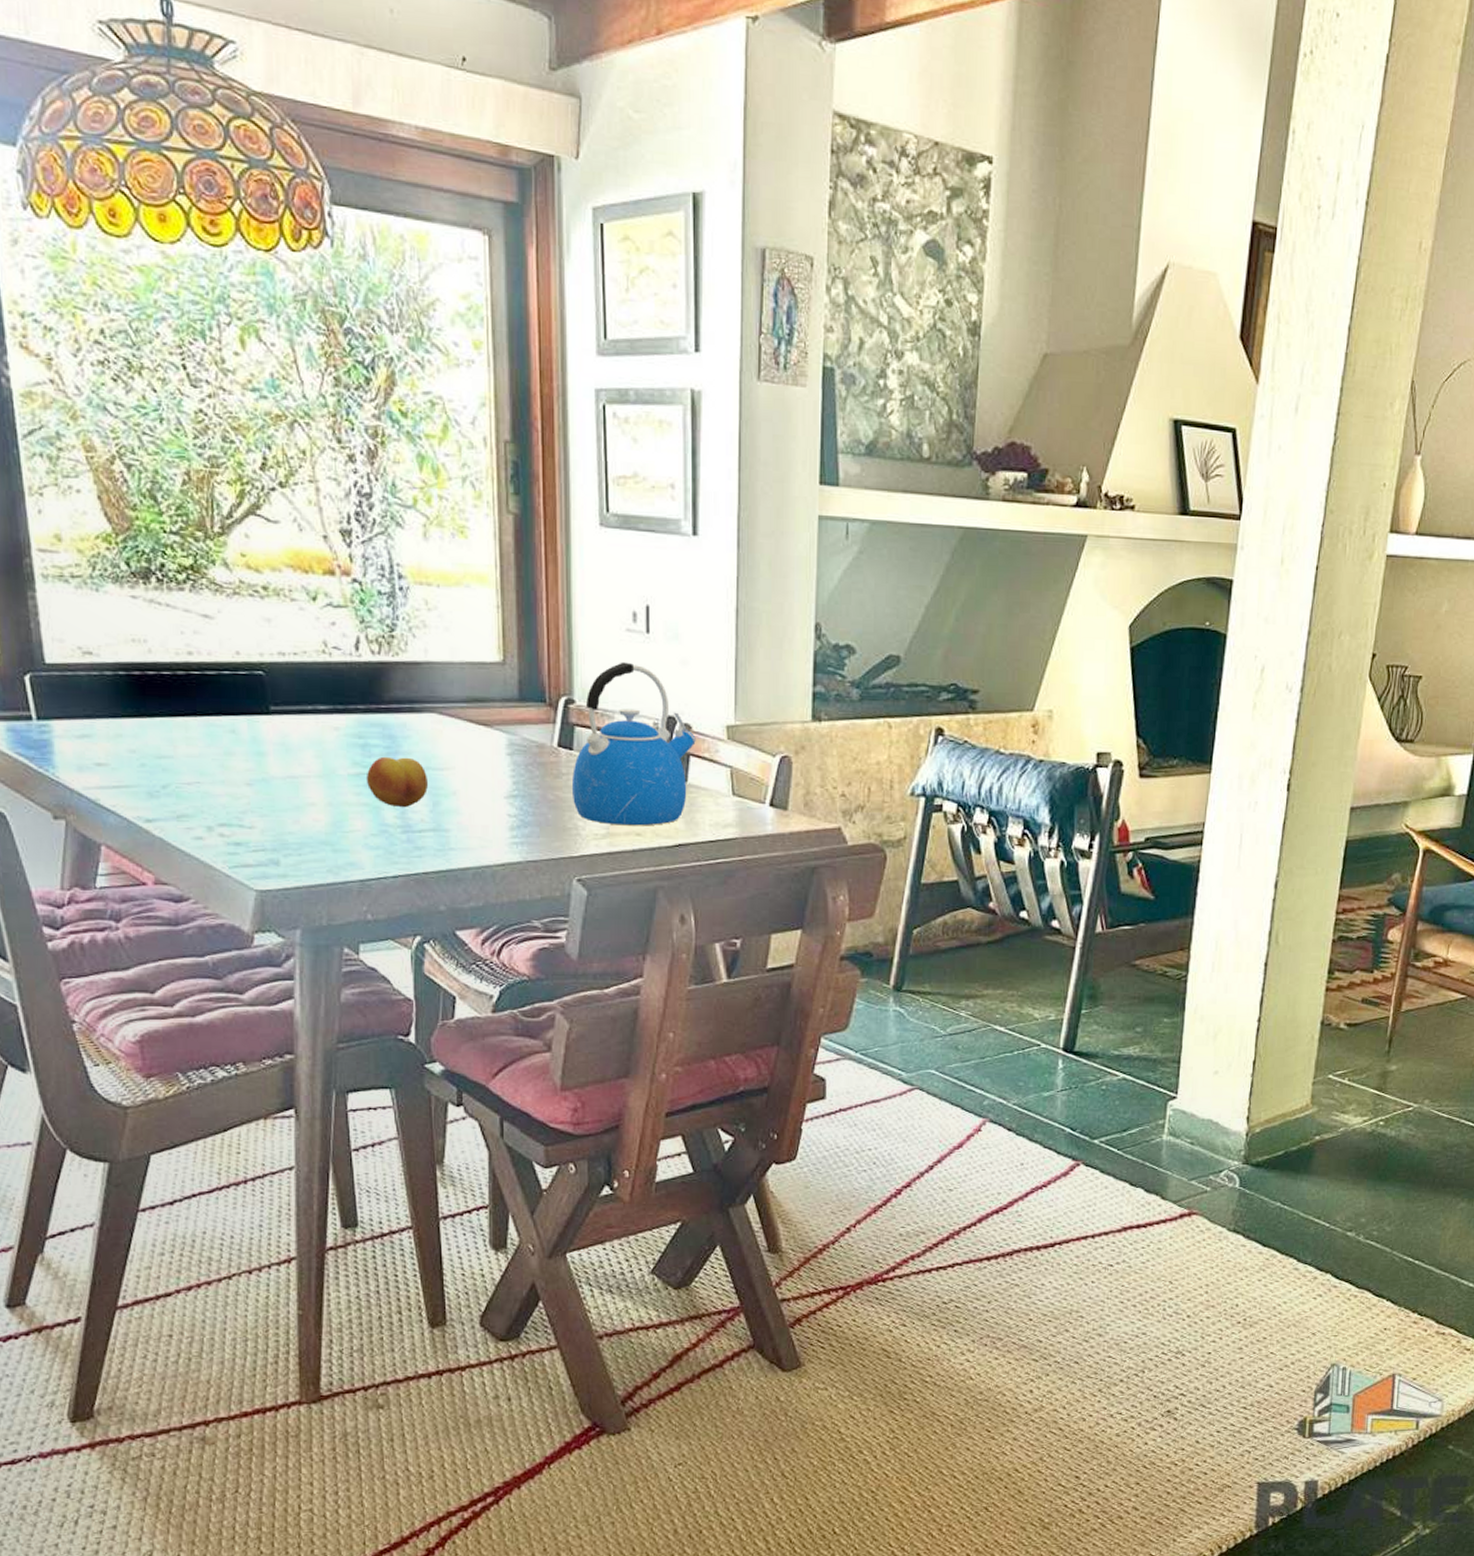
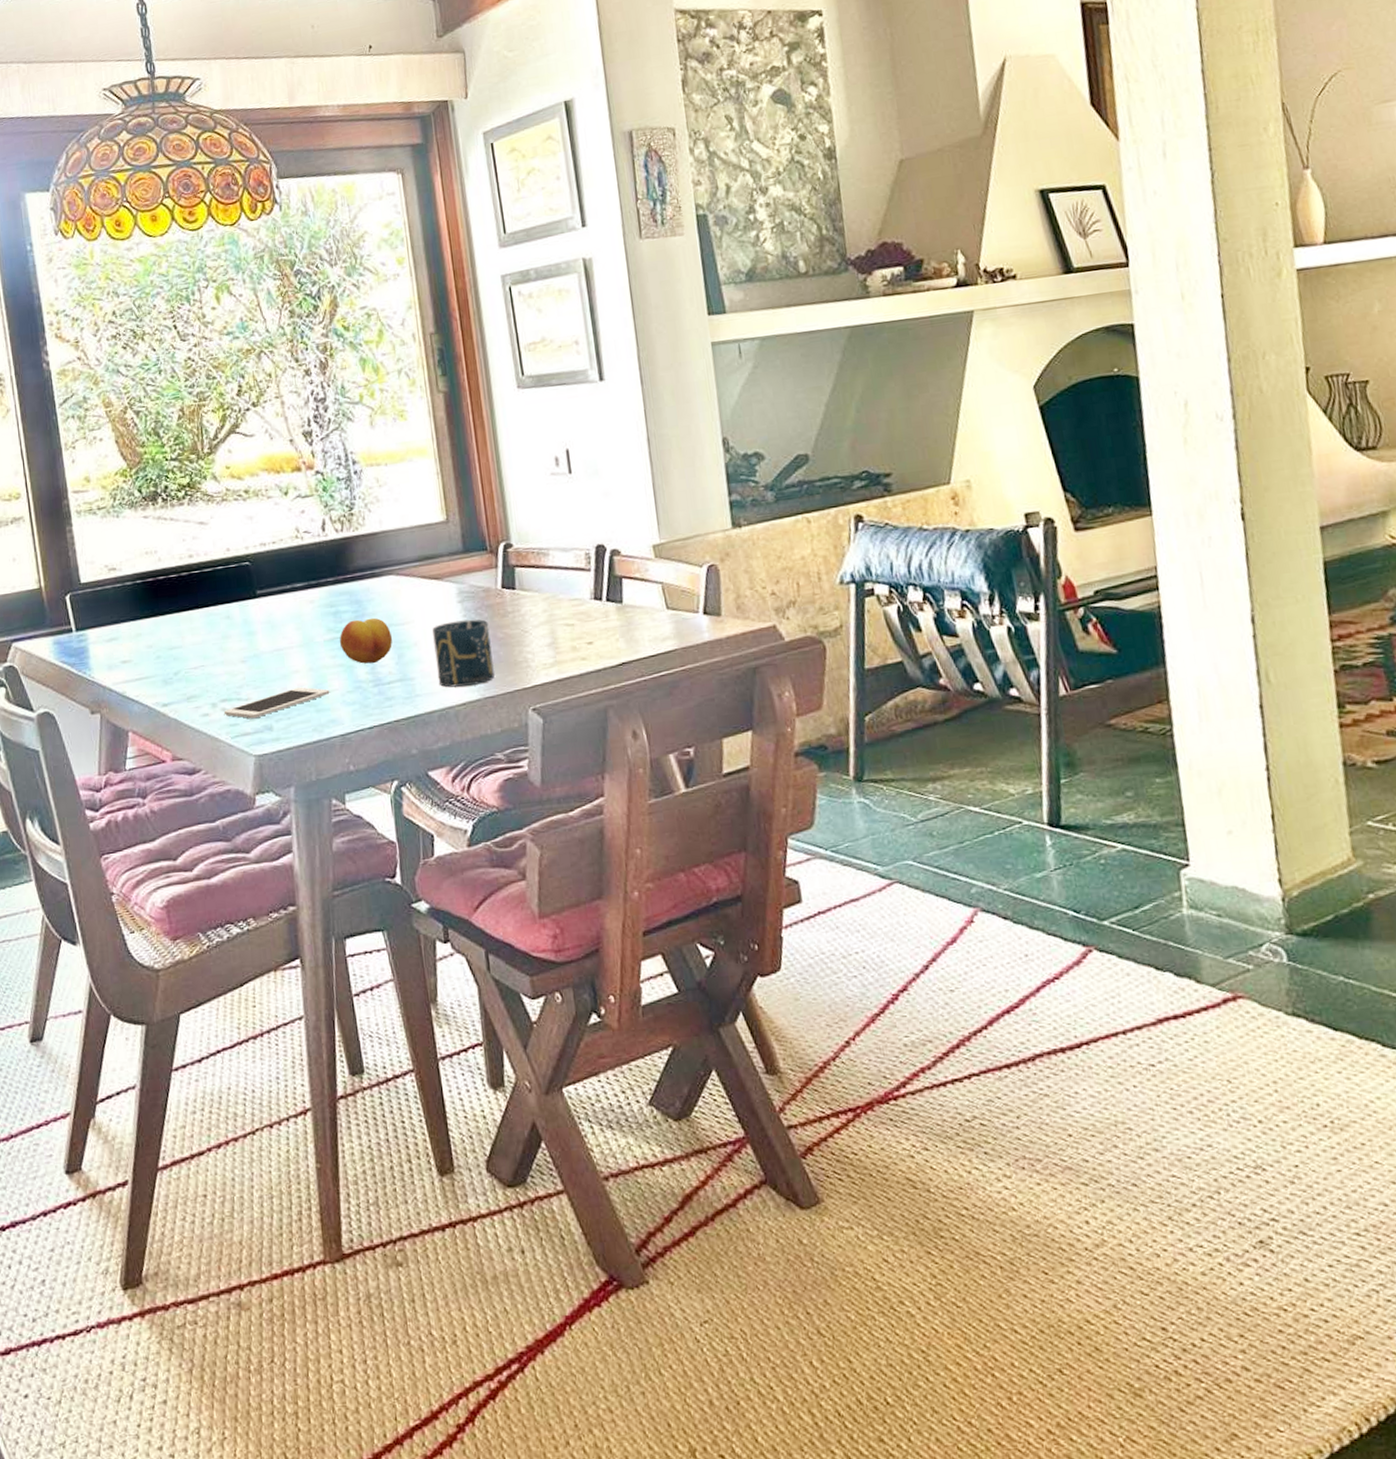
cell phone: none [222,822,351,850] -> present [224,687,330,719]
cup: none [475,774,540,846] -> present [432,619,495,688]
kettle: present [571,661,696,826] -> none [517,502,626,653]

